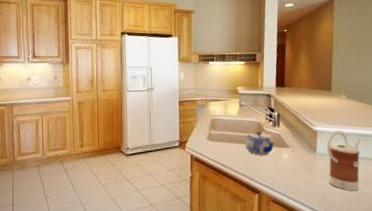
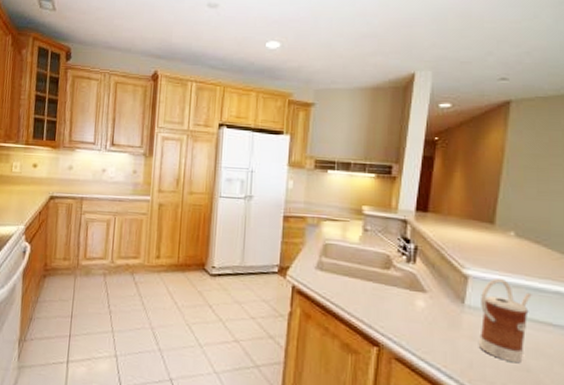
teapot: present [244,132,275,155] -> none [365,266,406,299]

